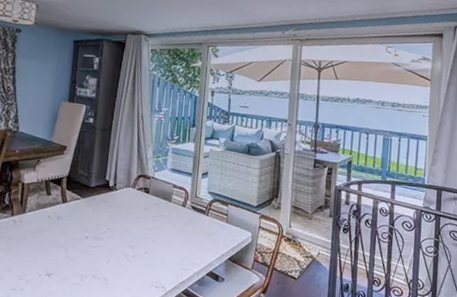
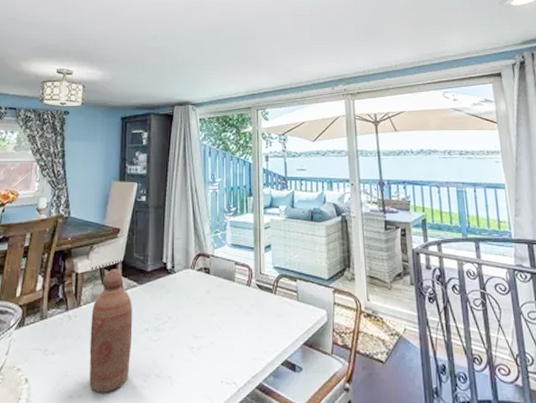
bottle: none [31,182,75,288] -> present [89,268,133,393]

